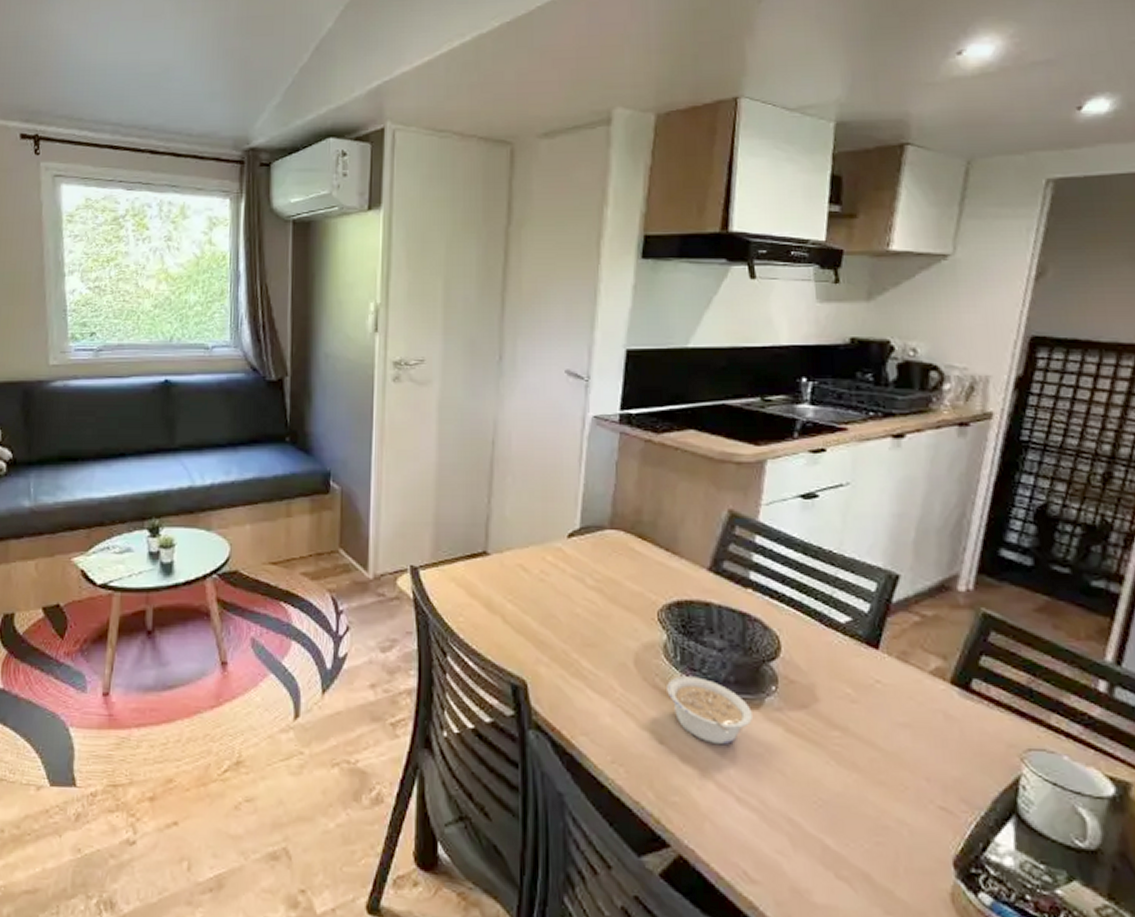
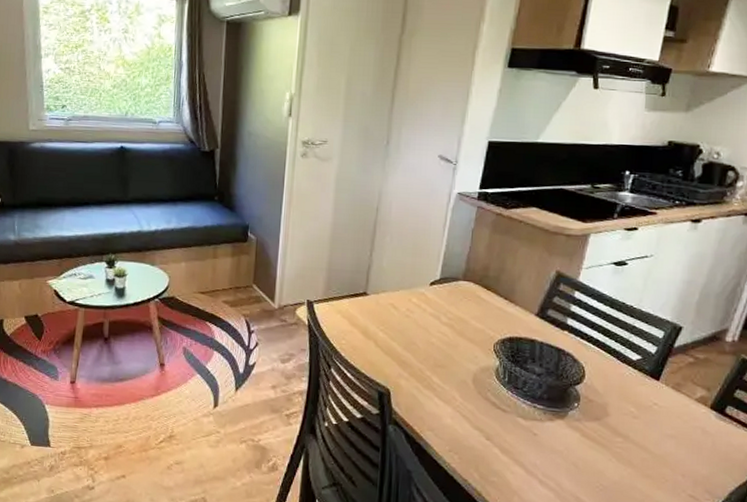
legume: present [667,676,752,745] -> none [495,392,558,443]

